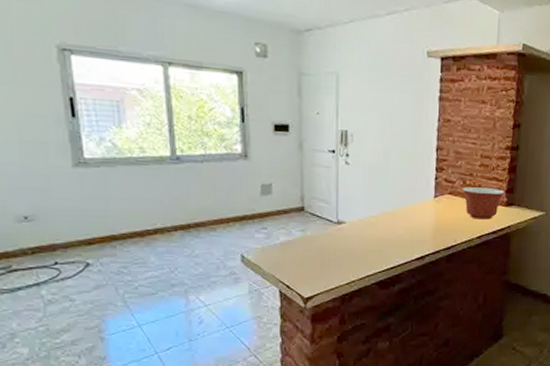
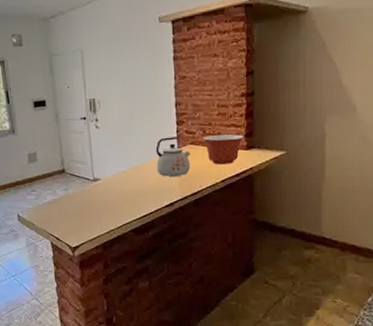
kettle: none [409,183,448,227] -> present [155,136,191,177]

